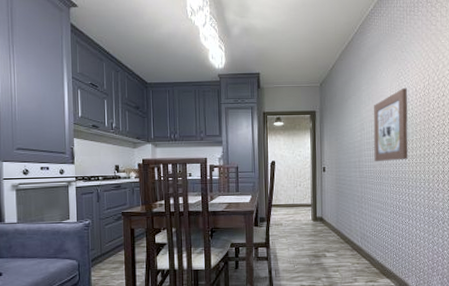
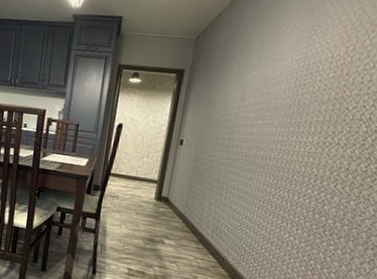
wall art: present [373,88,408,162] -> none [250,51,320,146]

